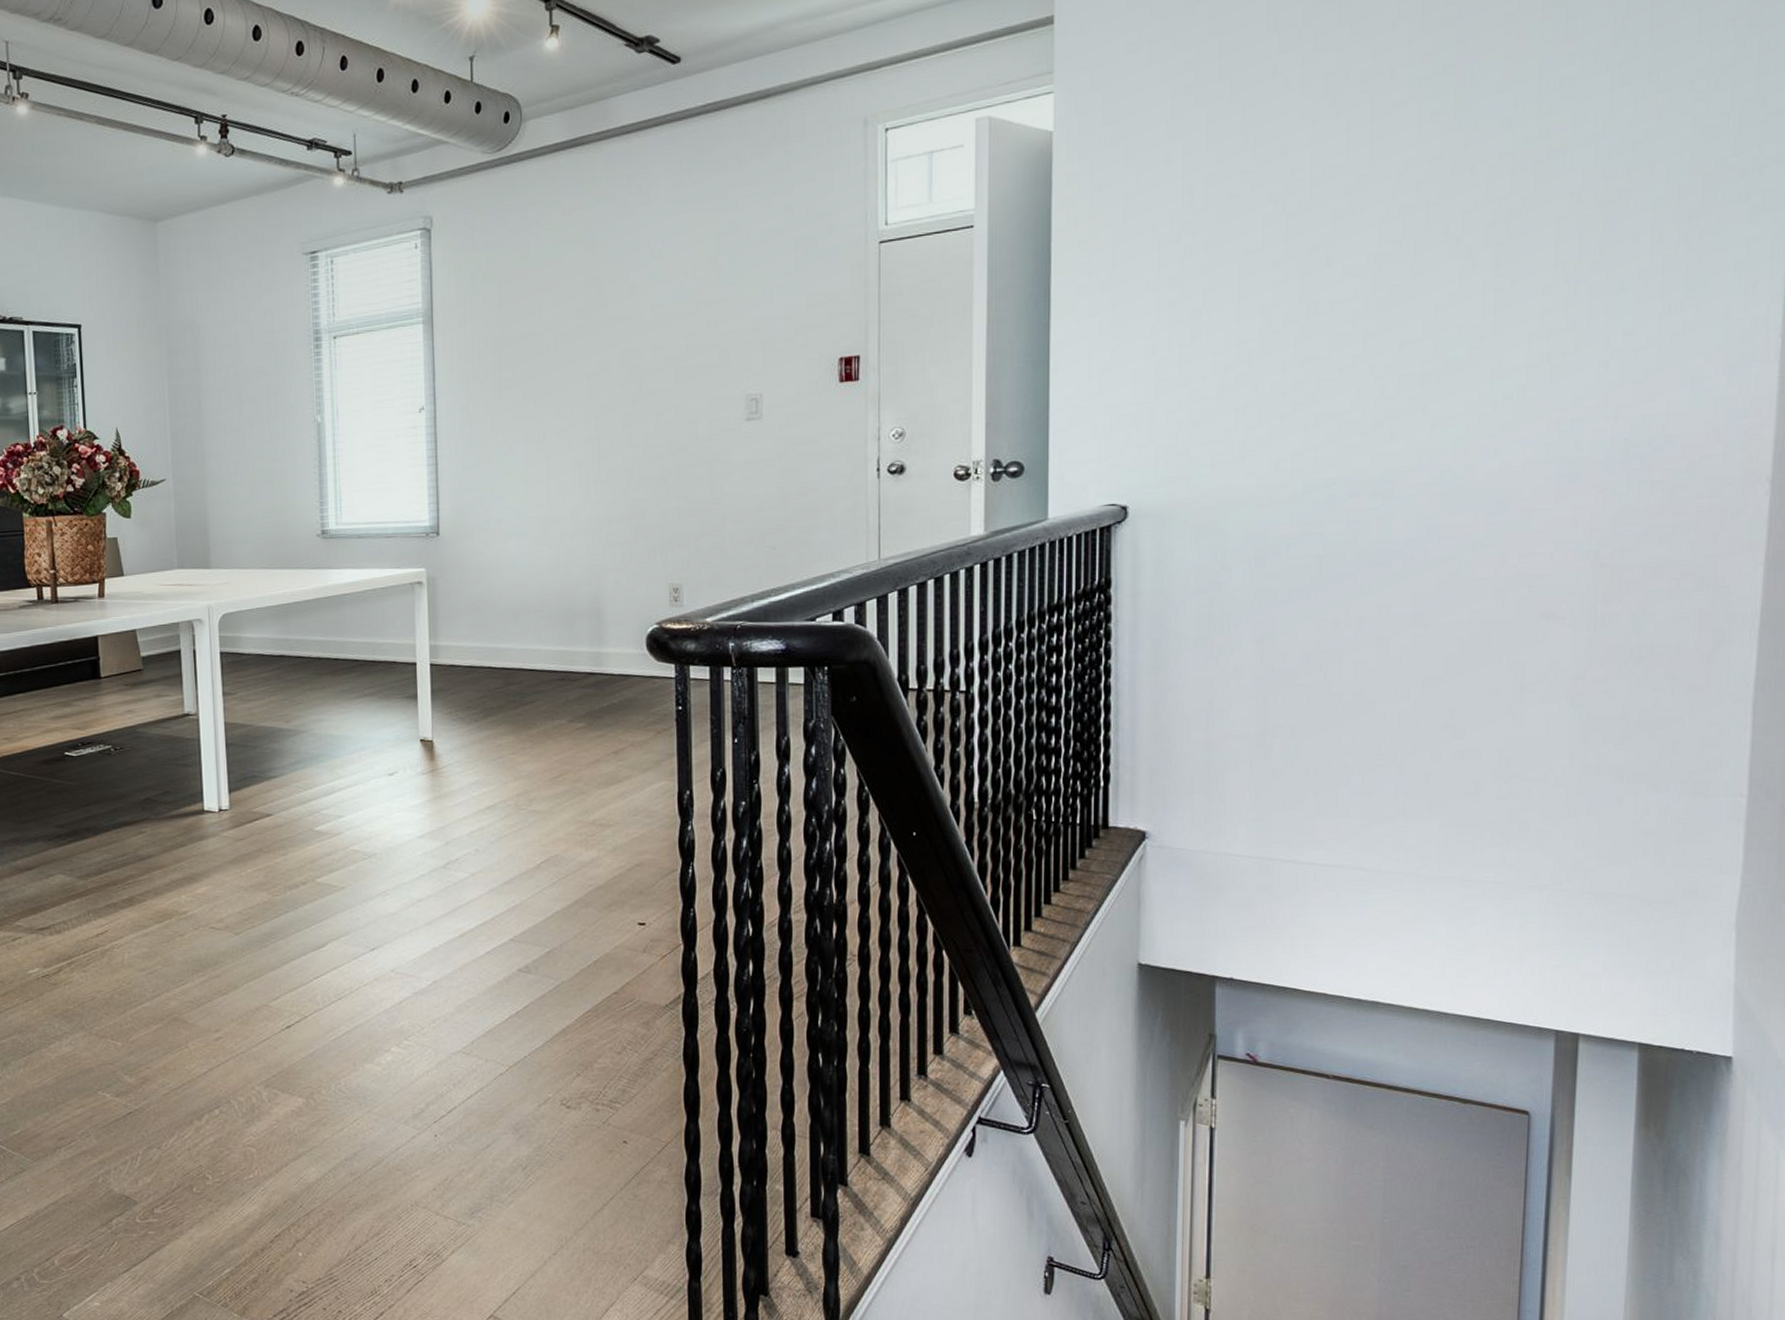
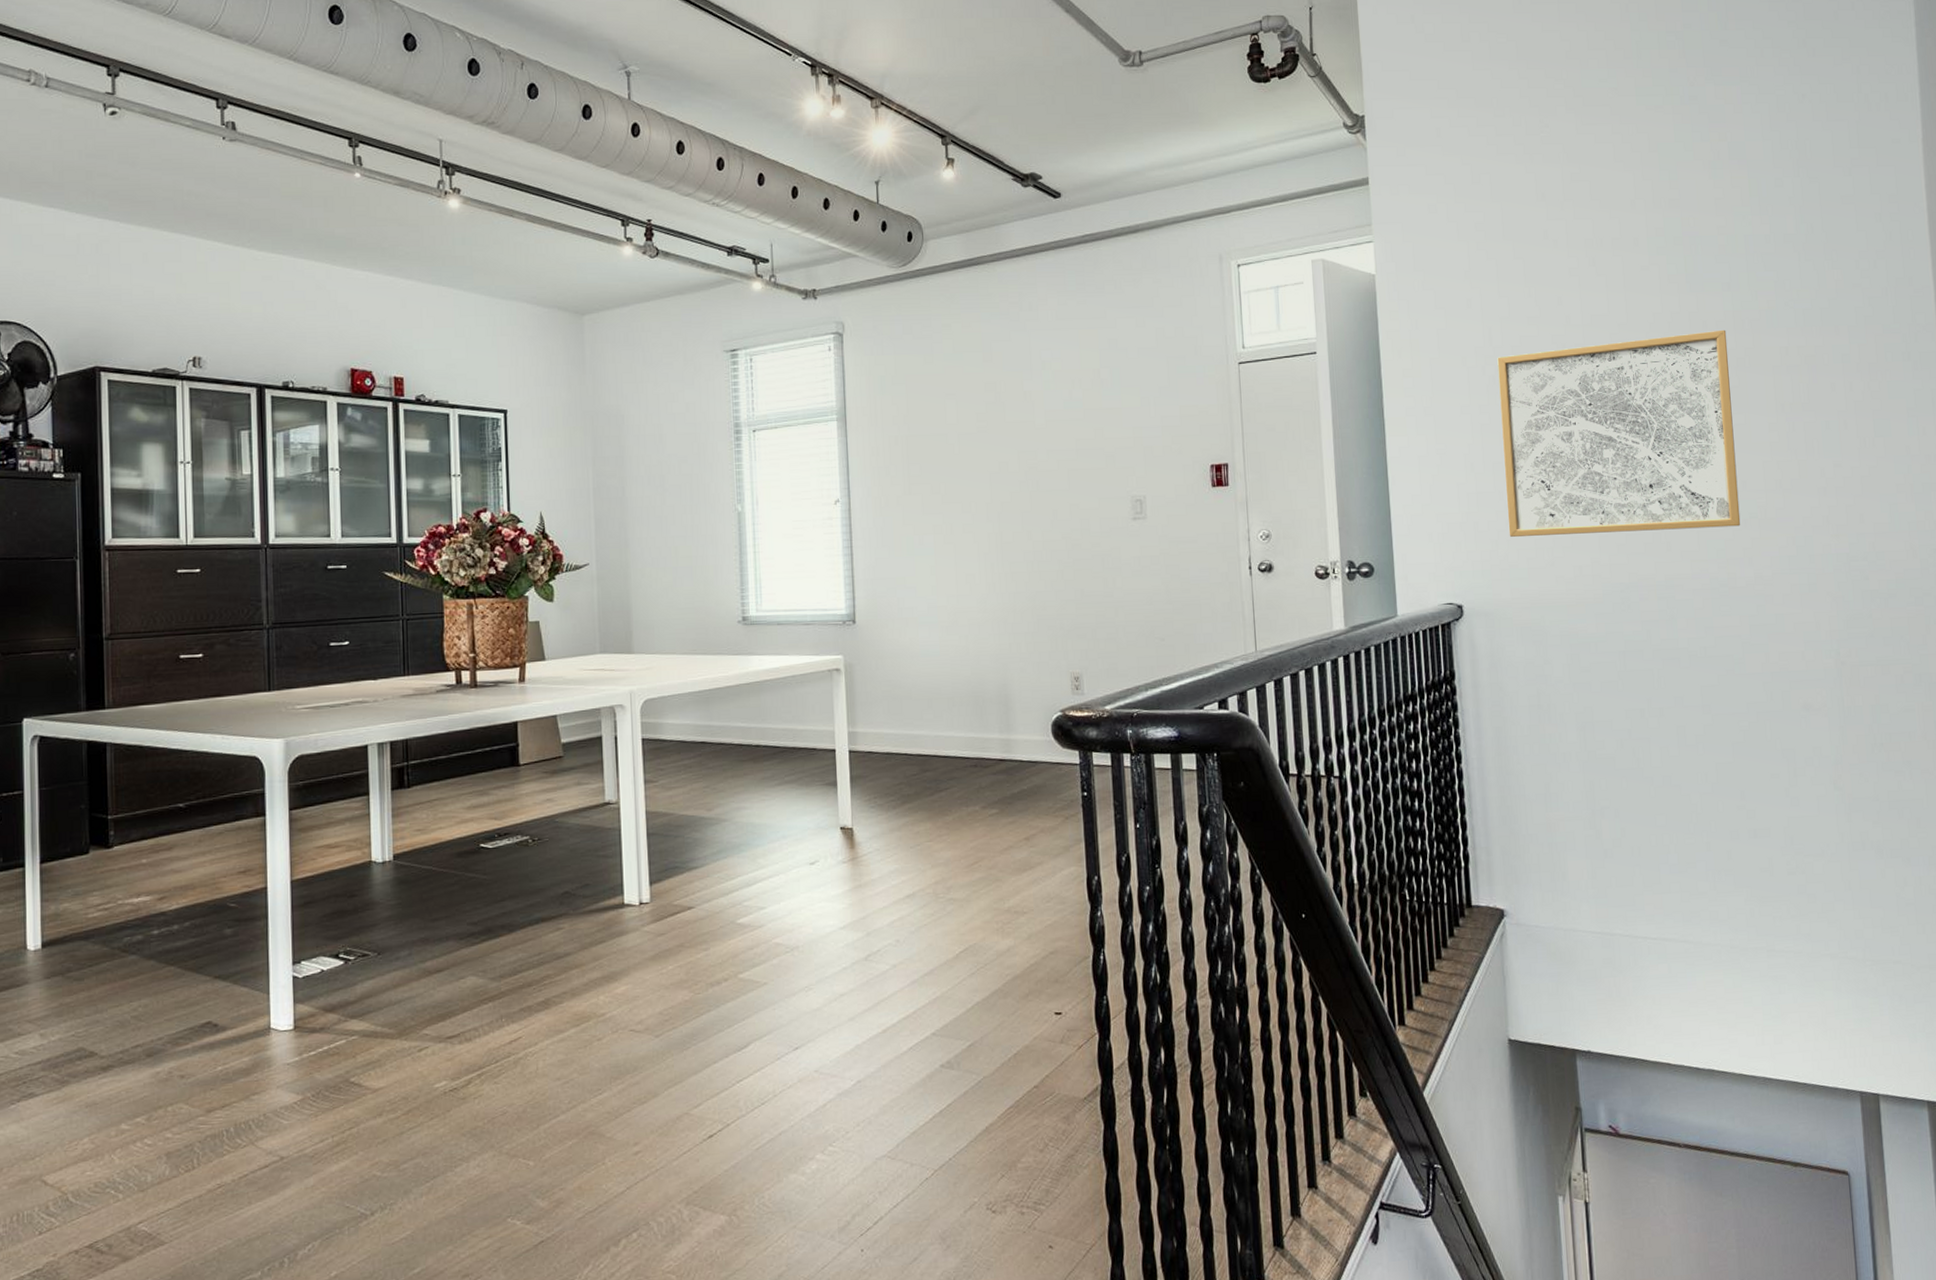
wall art: none [1192,175,1500,429] -> present [1497,329,1741,537]

